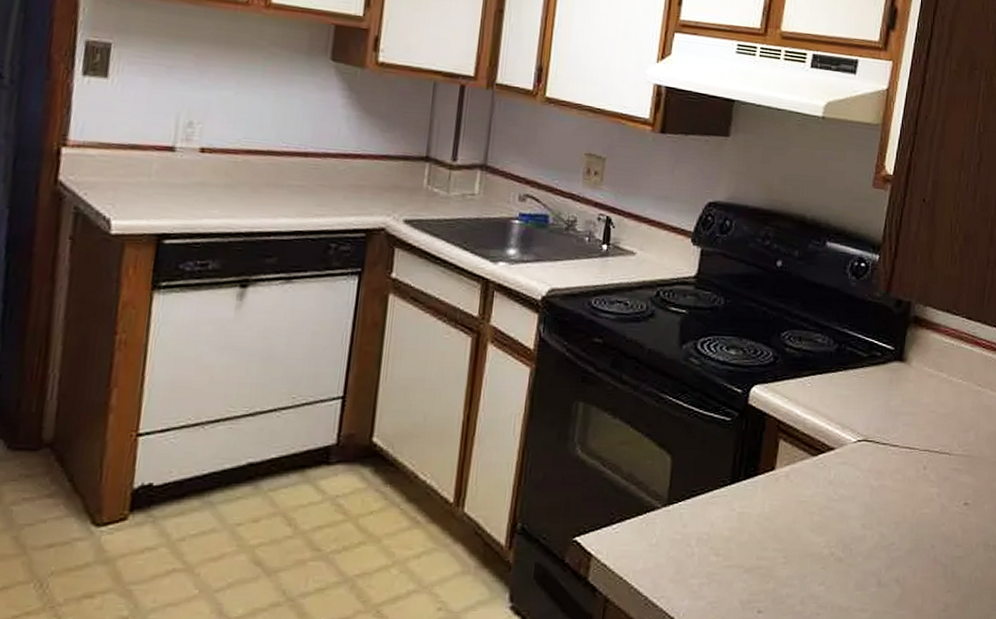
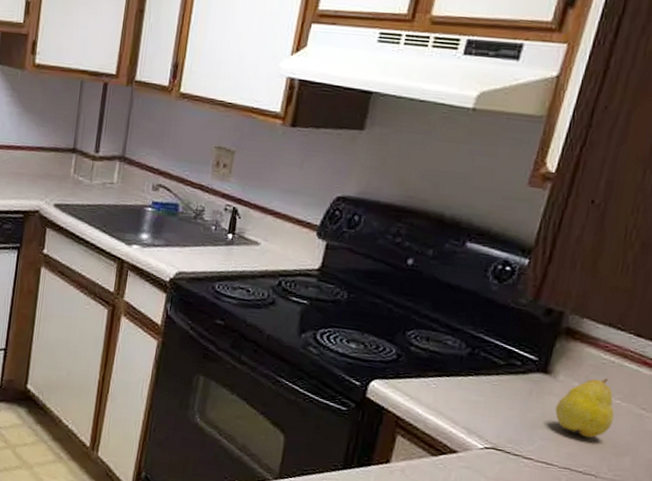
fruit: none [912,361,959,418] -> present [555,378,615,438]

